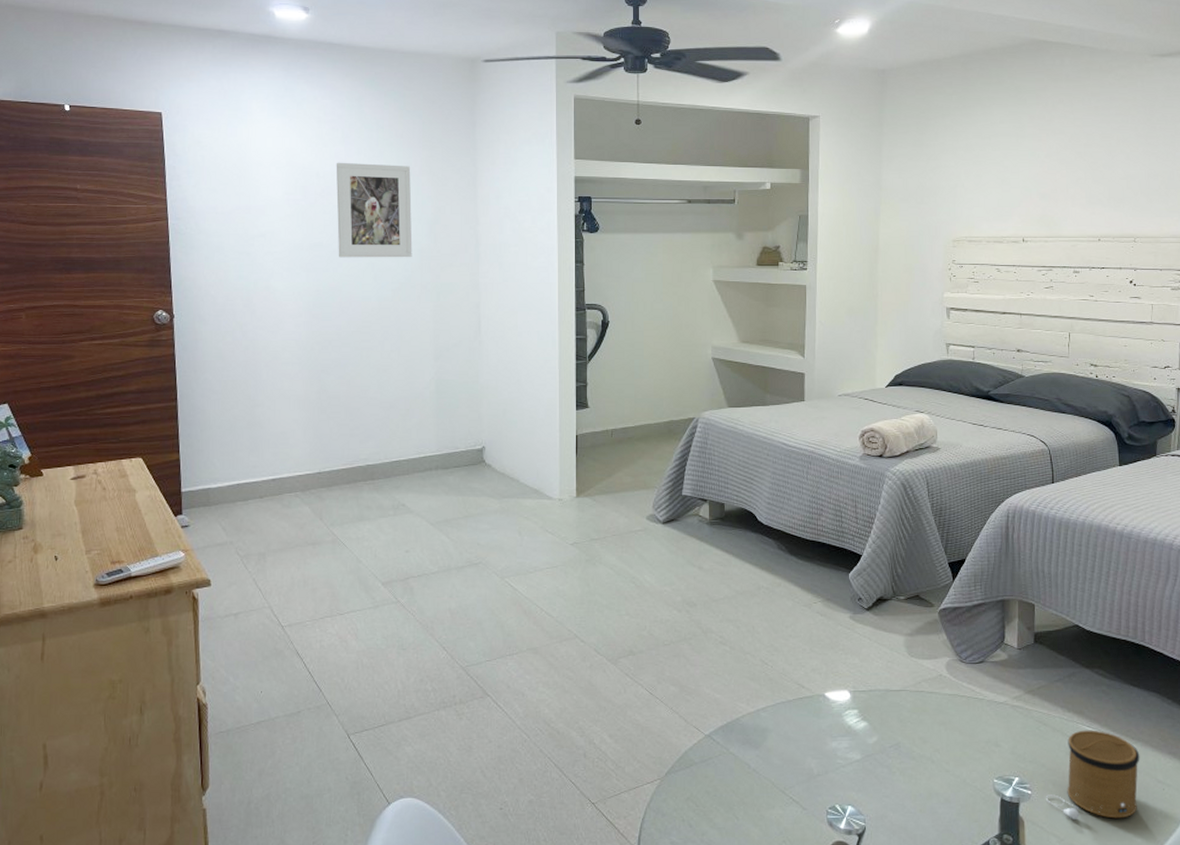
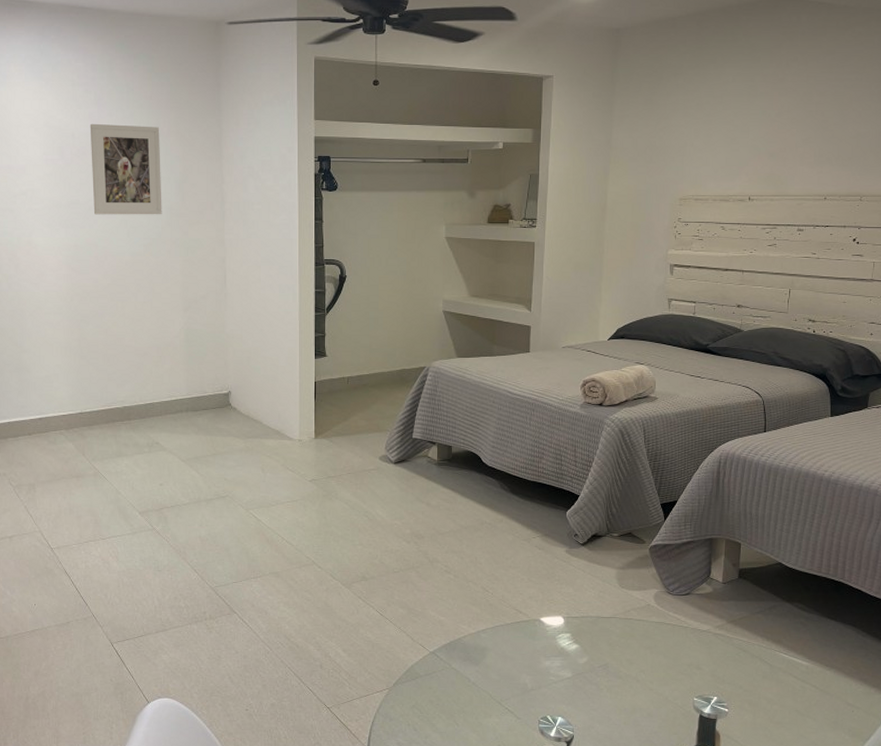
speaker: present [1046,730,1140,819] -> none [742,657,833,736]

